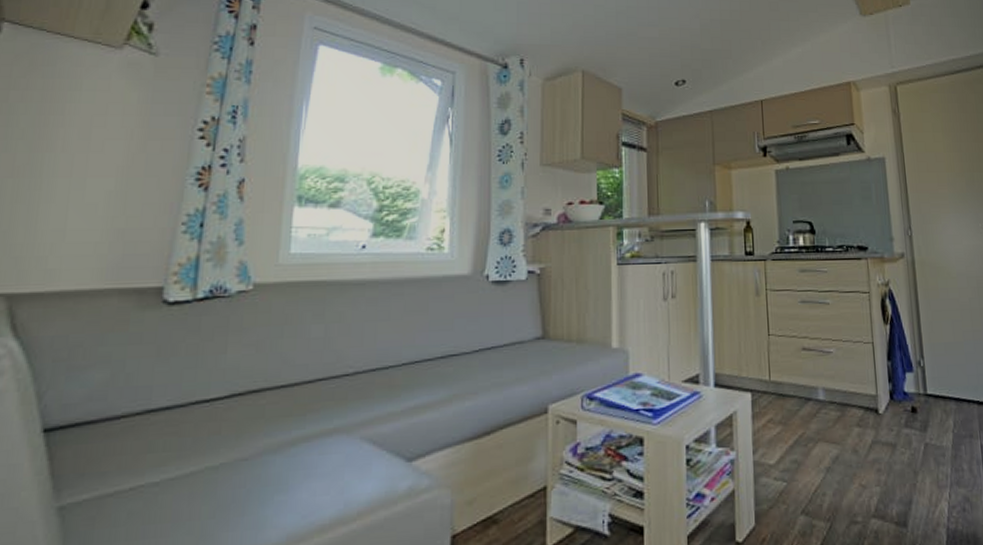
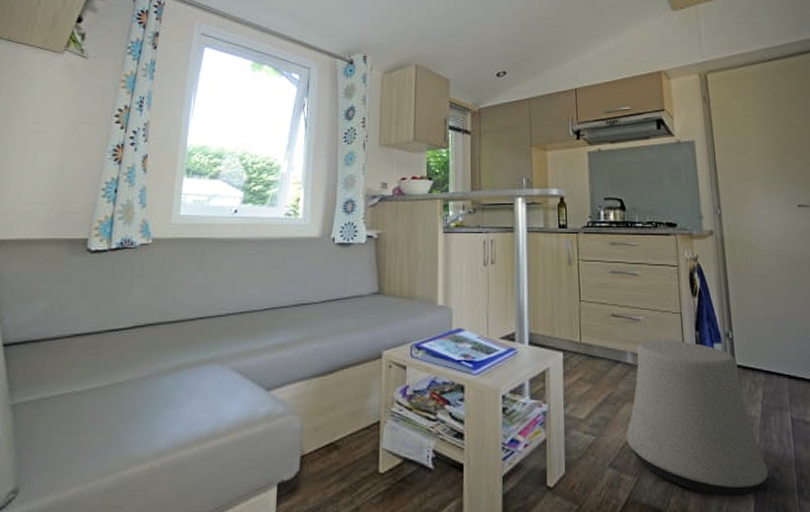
stool: none [818,372,960,534] -> present [625,340,769,496]

